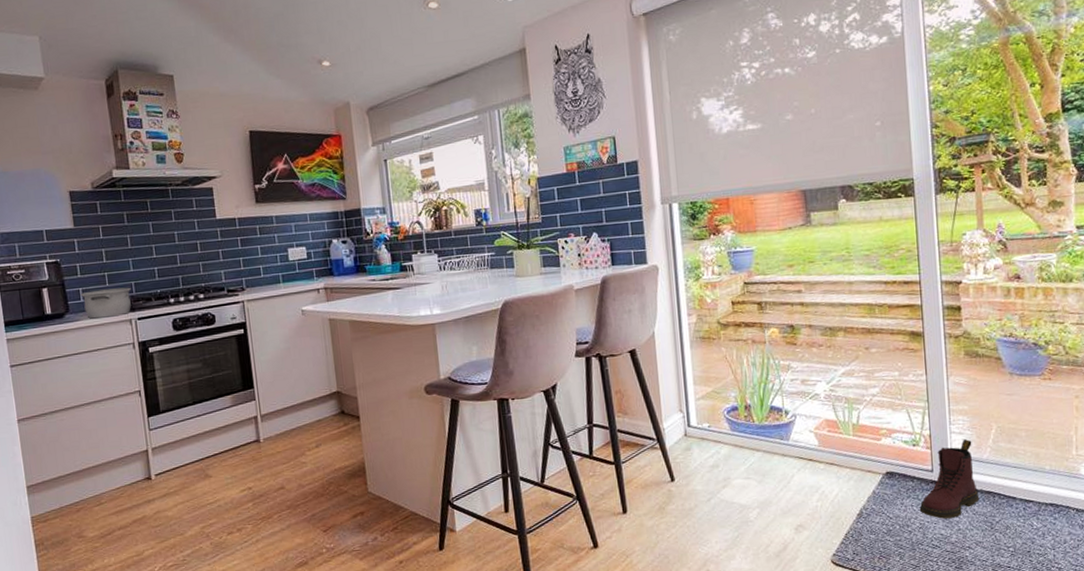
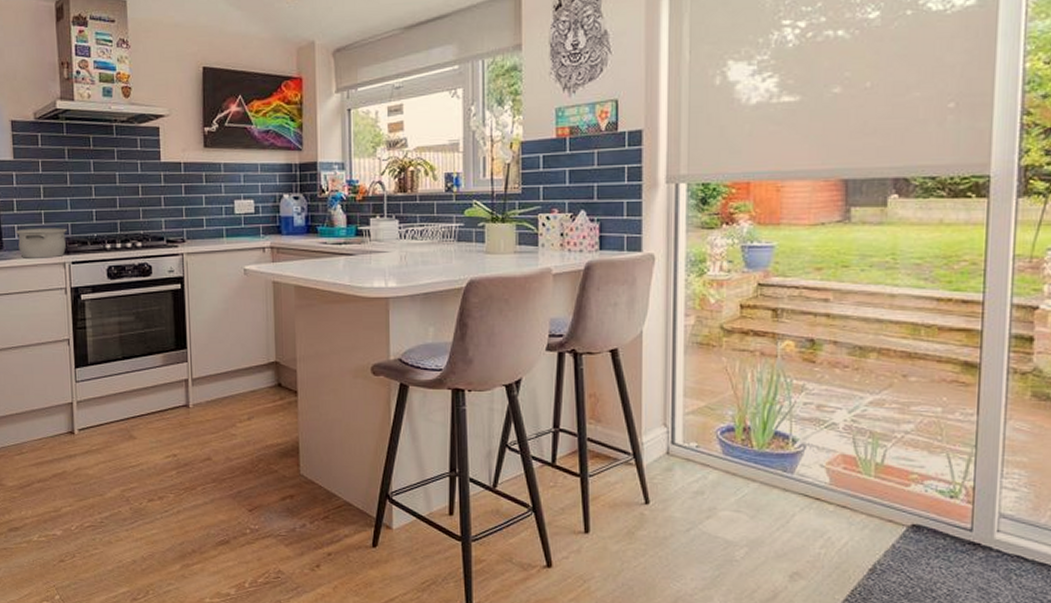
boot: present [919,439,980,519] -> none [949,498,1030,589]

